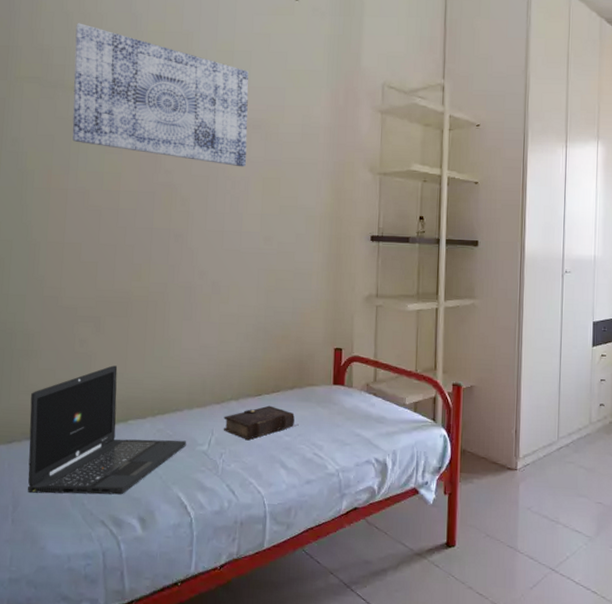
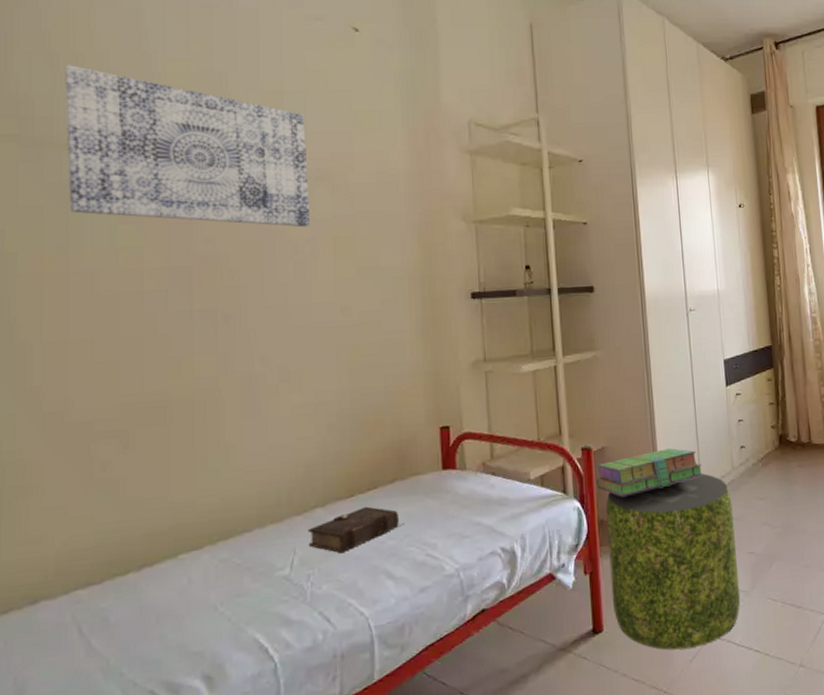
laptop: present [28,365,187,495] -> none [33,488,262,674]
stack of books: none [463,396,561,432] -> present [597,448,703,497]
pouf: none [466,423,586,577] -> present [605,473,741,650]

